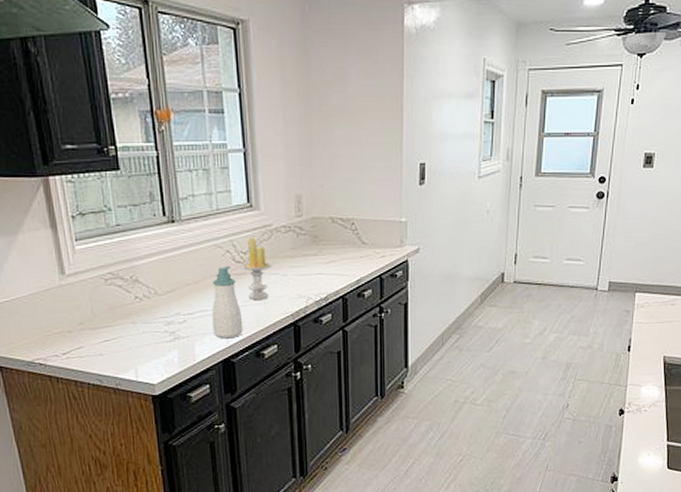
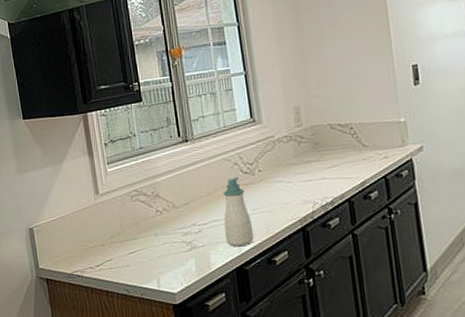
candle: present [240,237,272,300] -> none [248,149,277,208]

